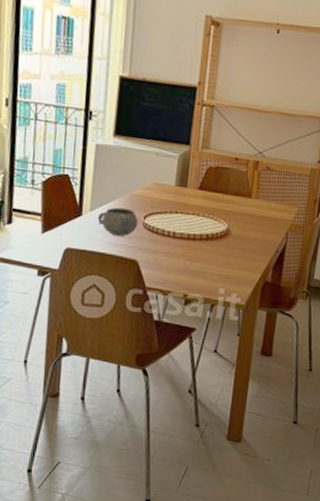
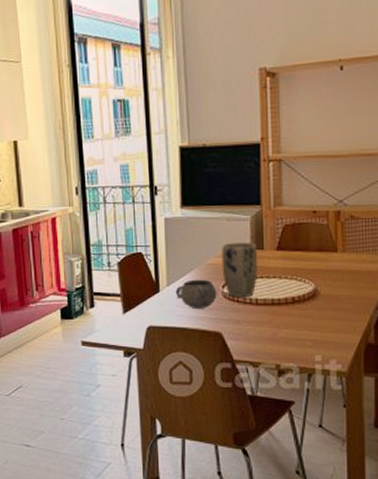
plant pot: none [145,177,181,230] -> present [221,242,258,297]

